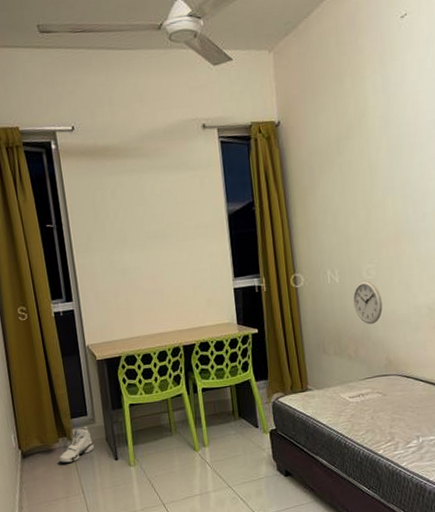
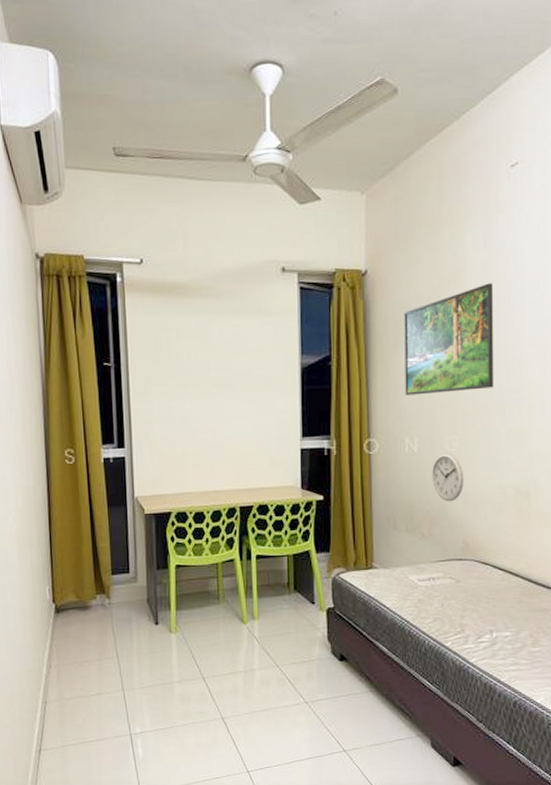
sneaker: present [58,426,94,463] -> none [94,585,134,623]
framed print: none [316,124,402,232] -> present [404,283,494,395]

